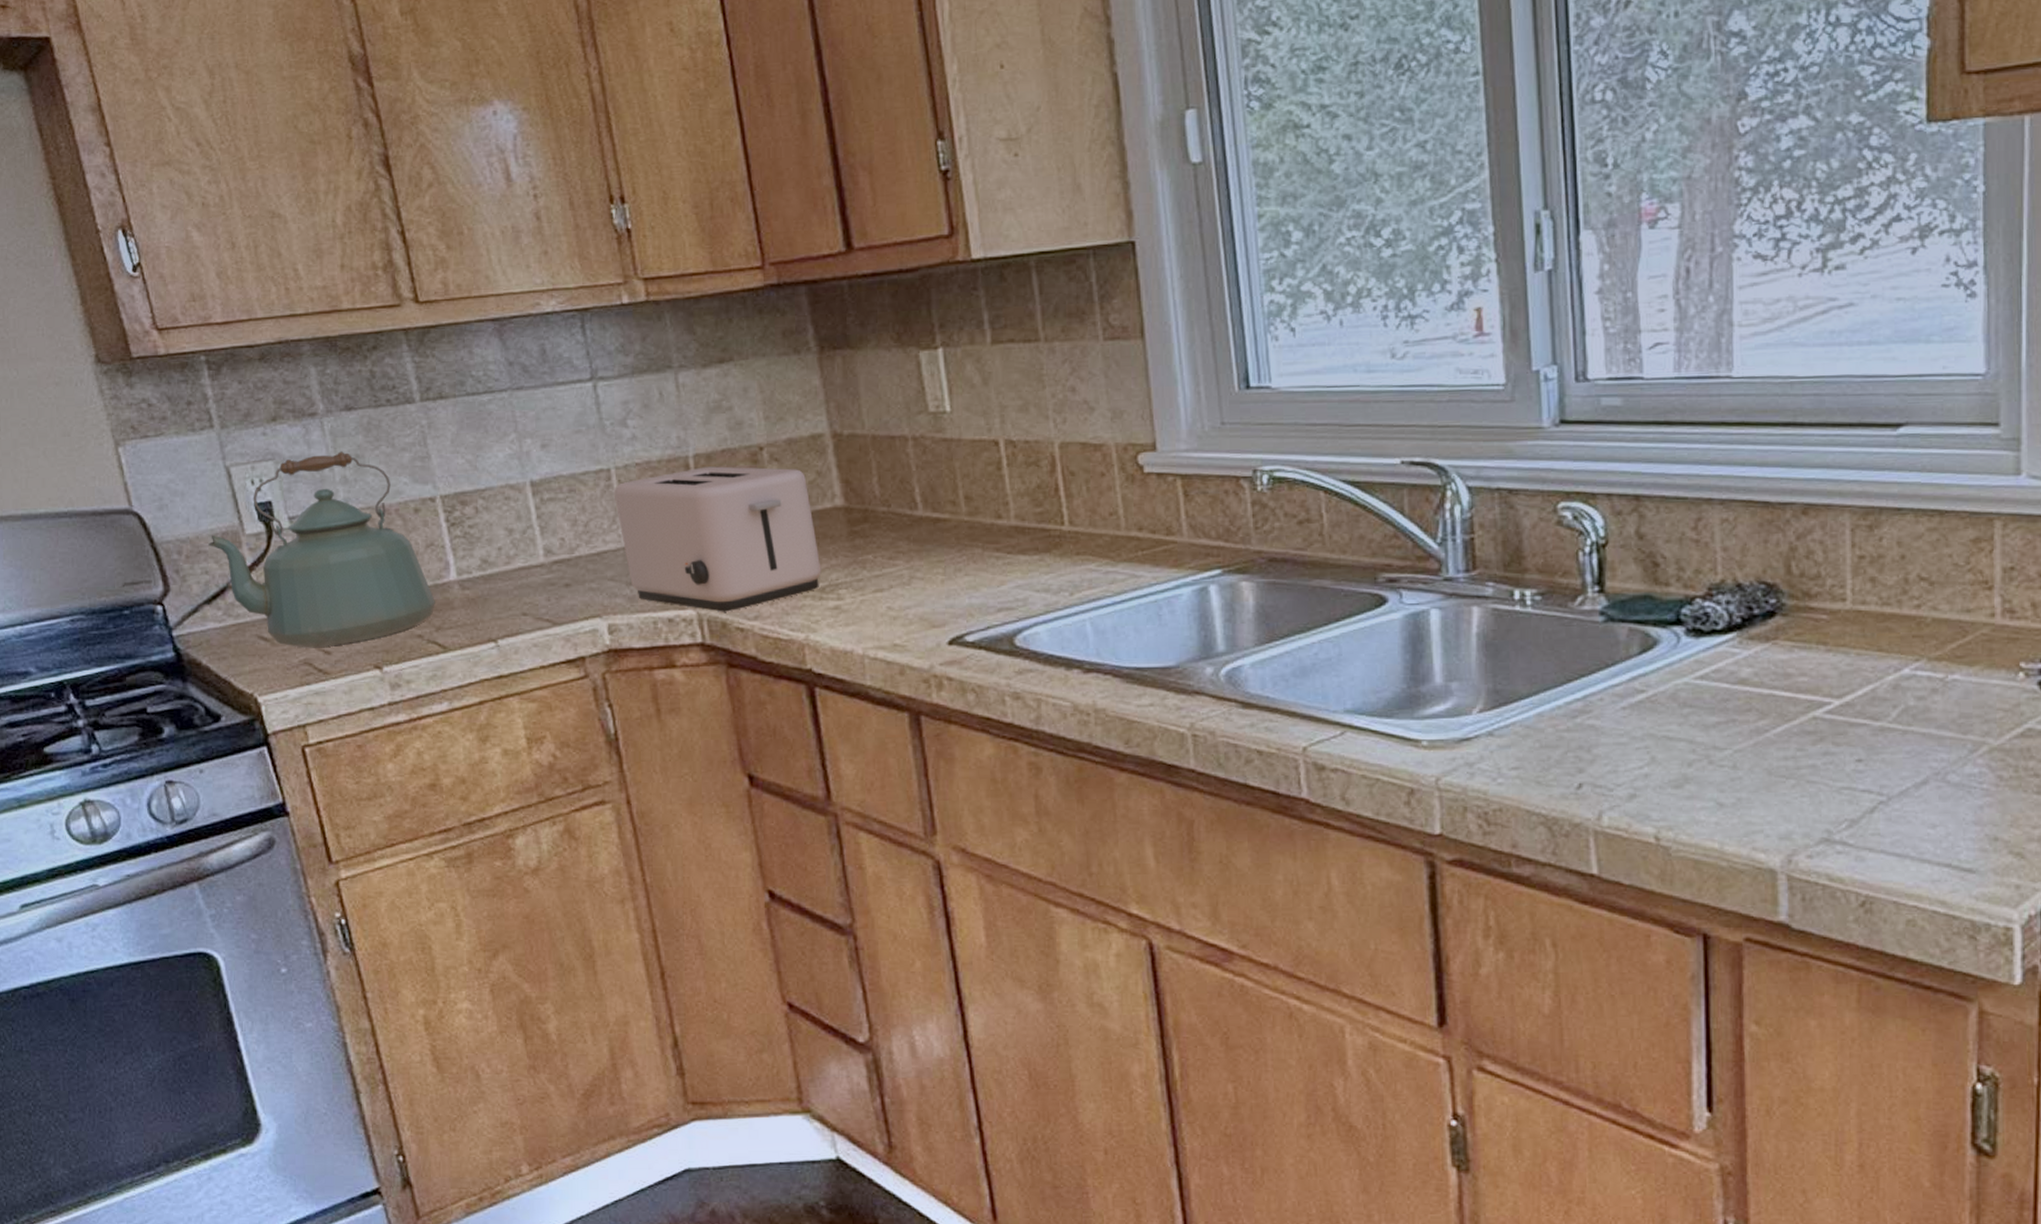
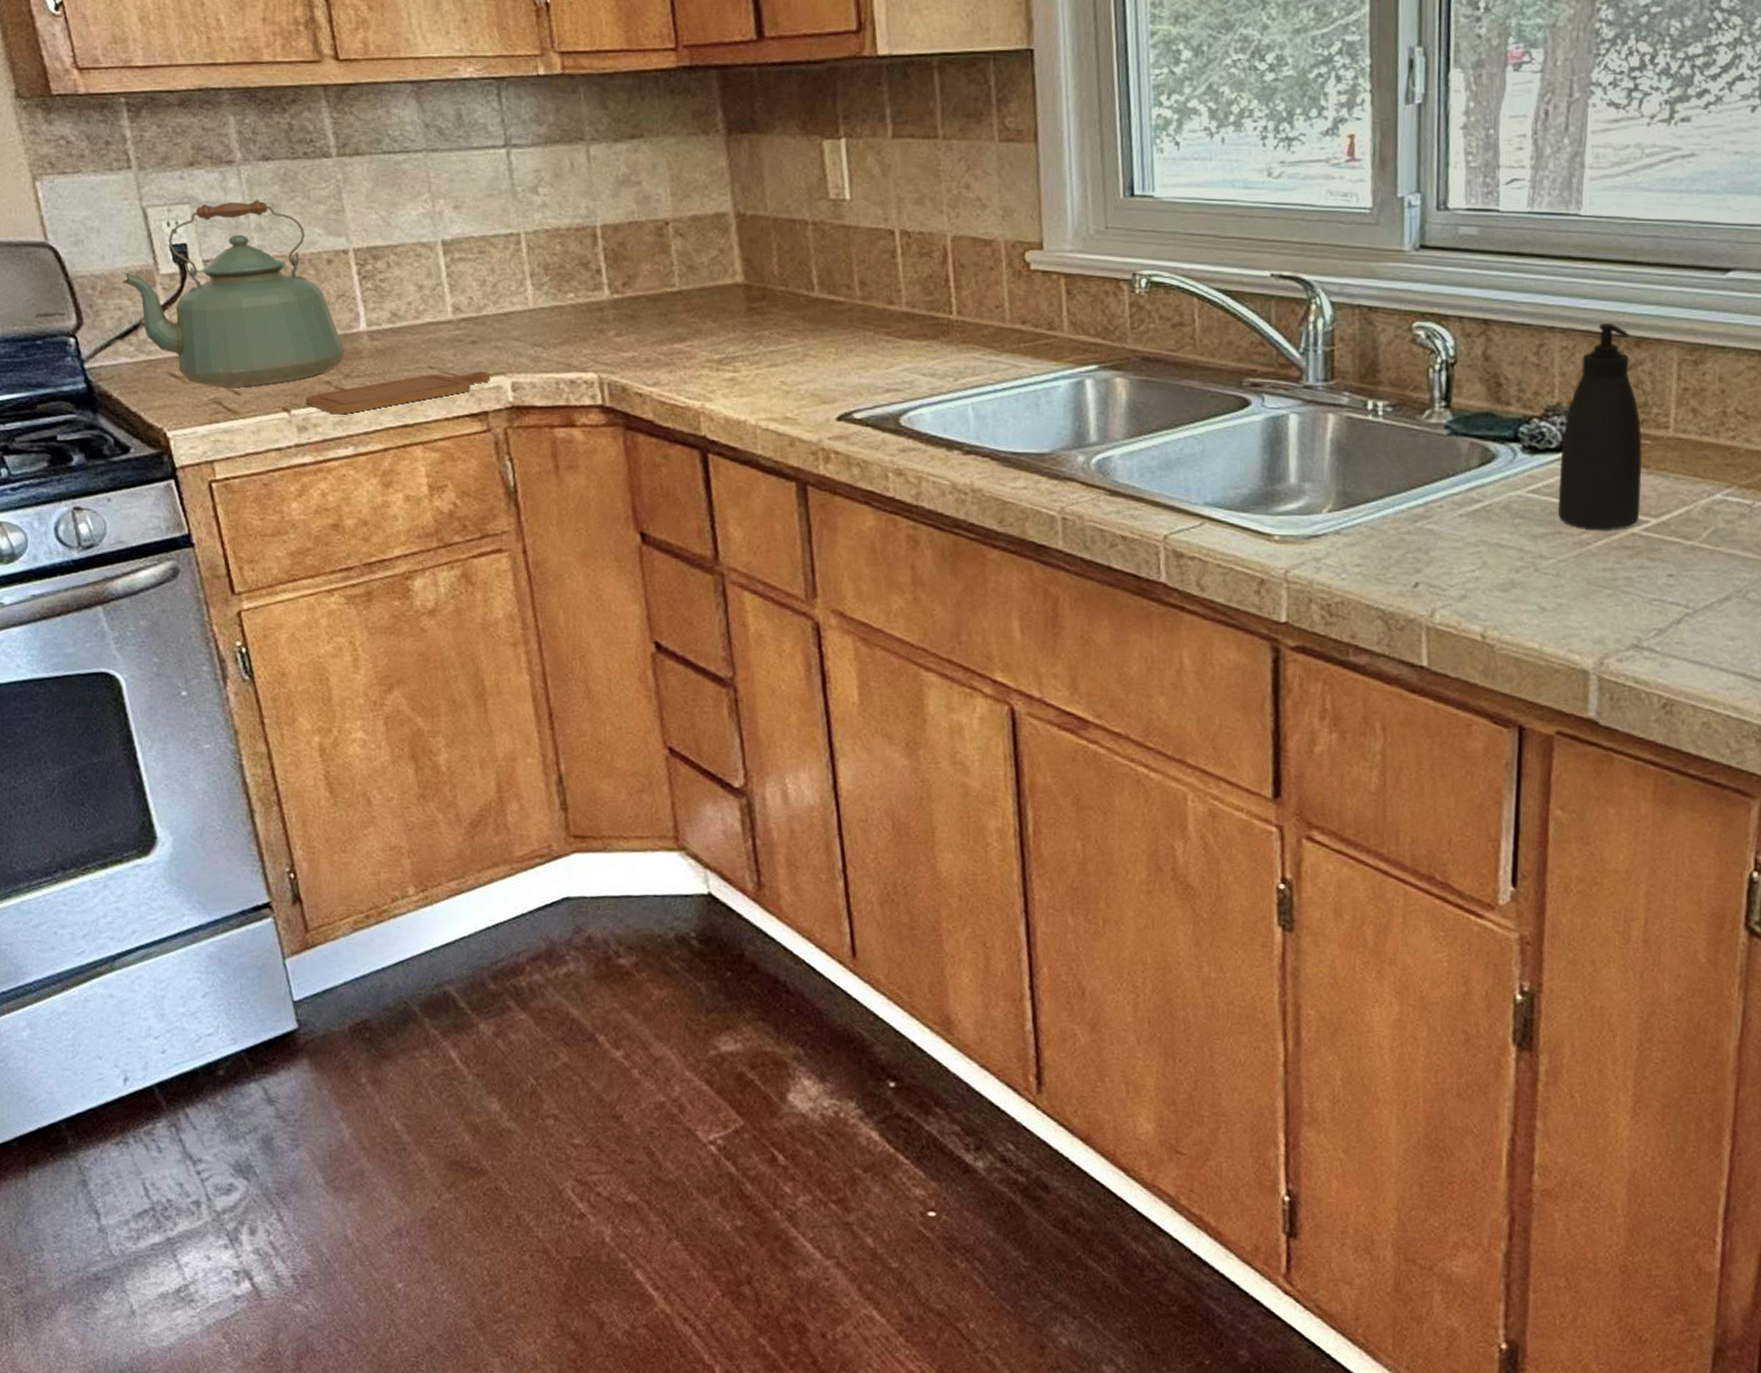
chopping board: none [397,615,586,669] -> present [305,371,491,415]
toaster: present [613,466,822,612] -> none [522,237,720,377]
soap dispenser: none [1728,491,1821,715] -> present [1558,323,1642,530]

